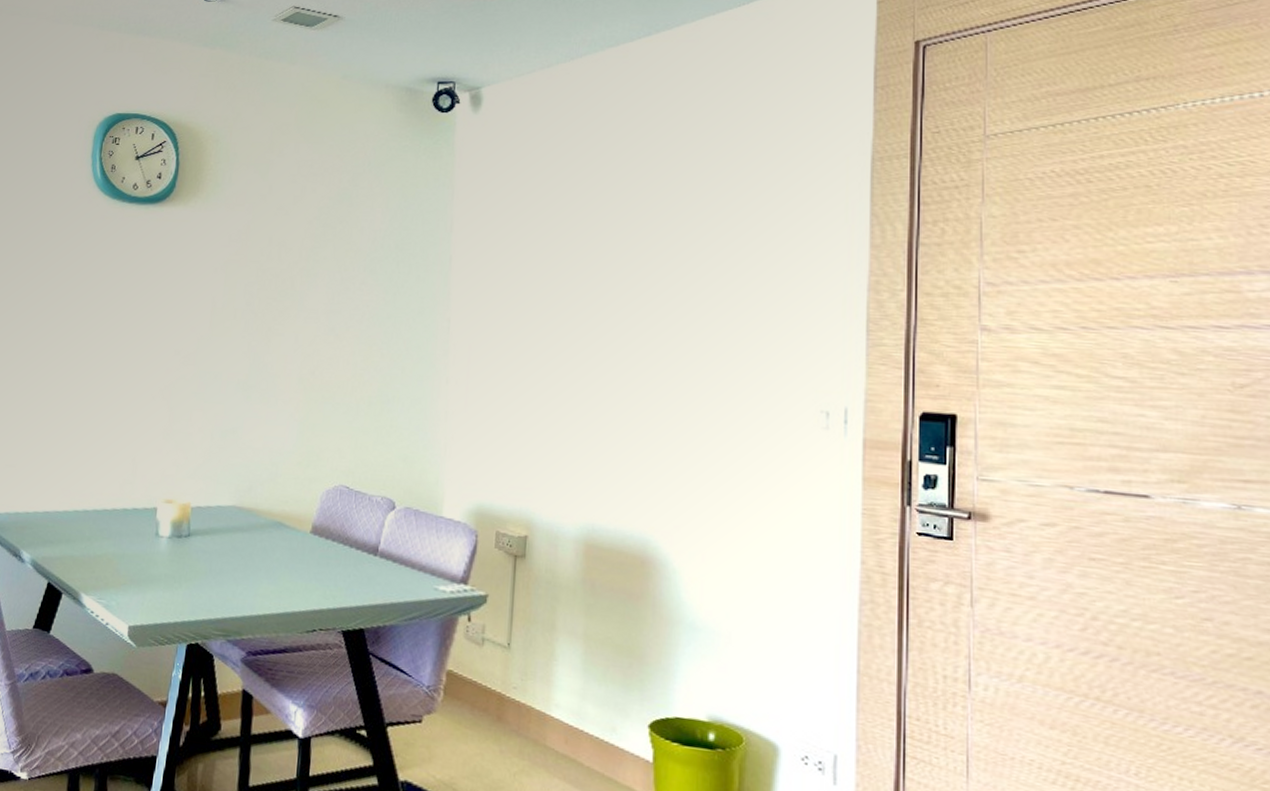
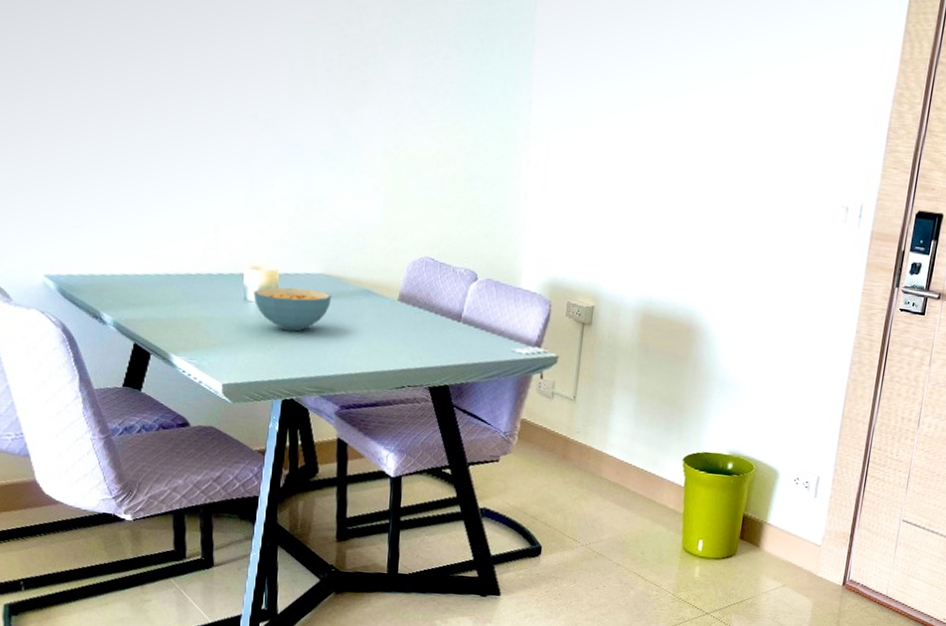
cereal bowl: none [165,521,243,568] -> present [253,287,332,331]

